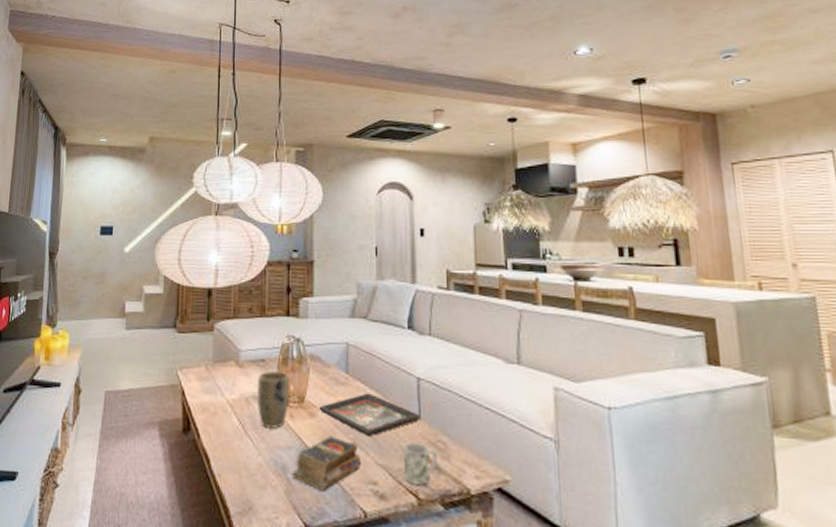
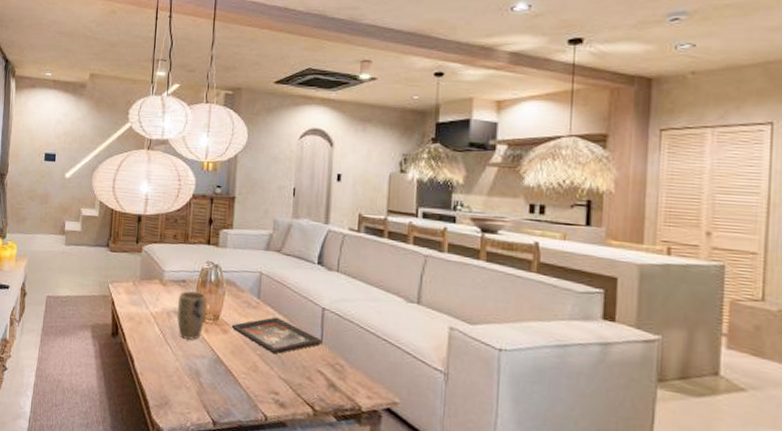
books: present [291,436,362,491] -> none [203,350,266,395]
mug: present [403,442,438,486] -> none [302,362,335,400]

